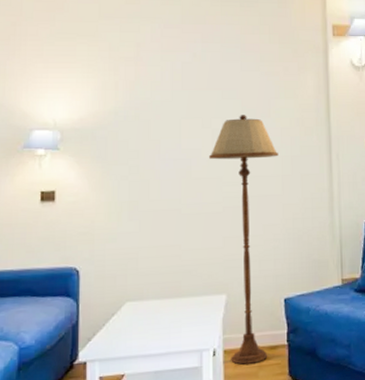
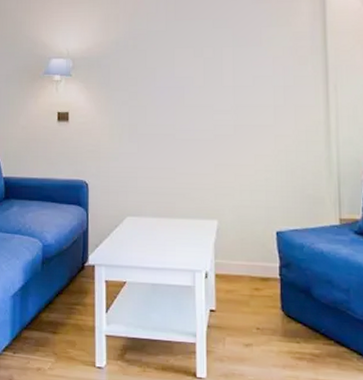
floor lamp: present [208,115,279,365] -> none [200,44,271,292]

